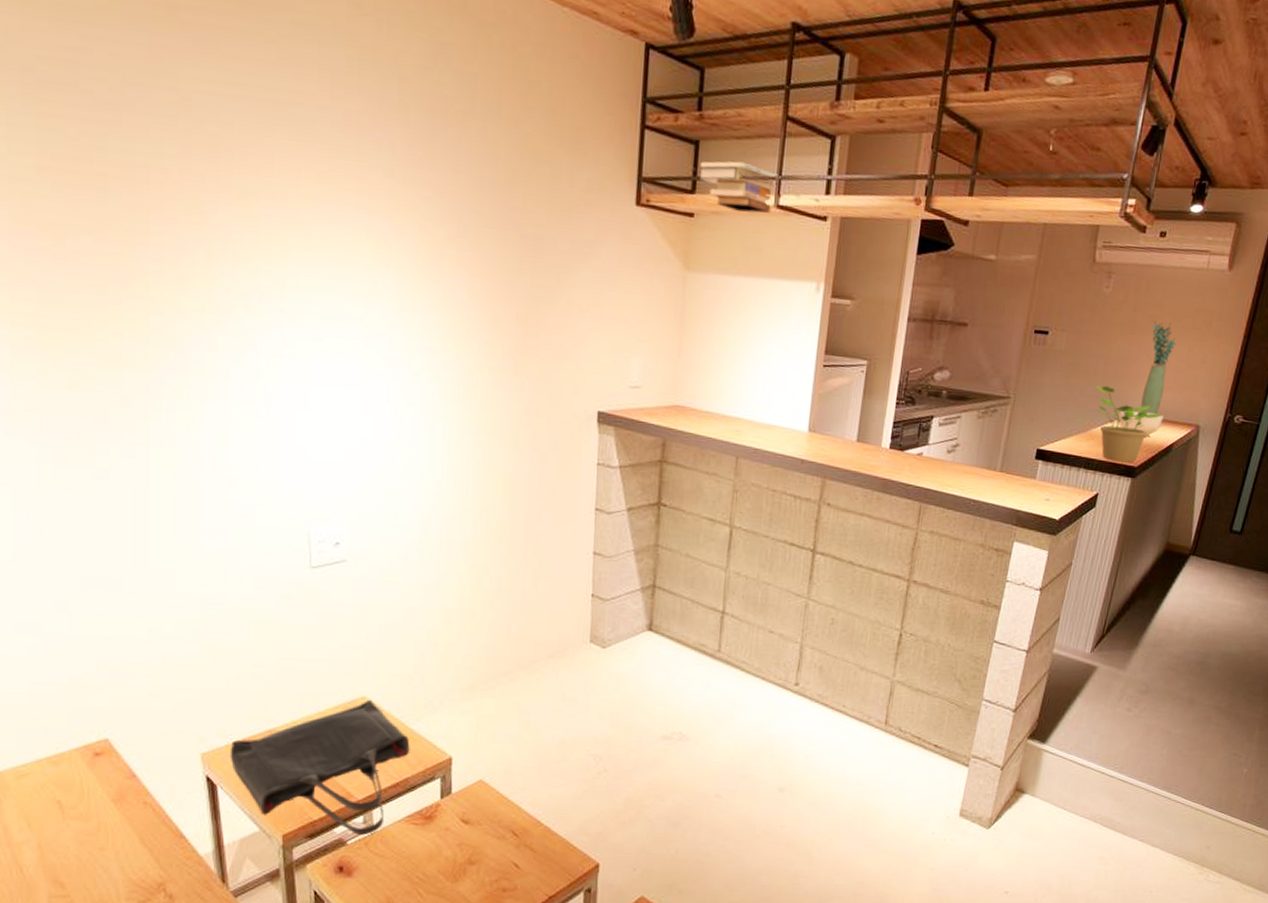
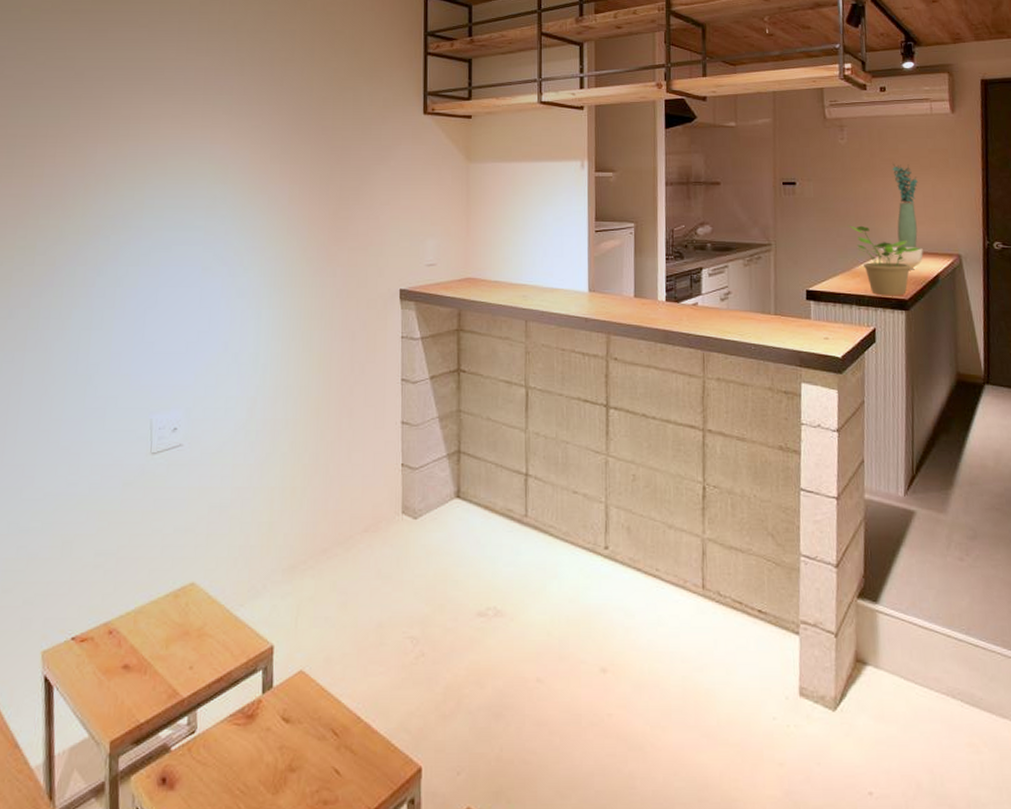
tote bag: present [229,699,410,836] -> none [67,585,234,740]
books: present [699,161,778,214] -> none [473,71,539,111]

